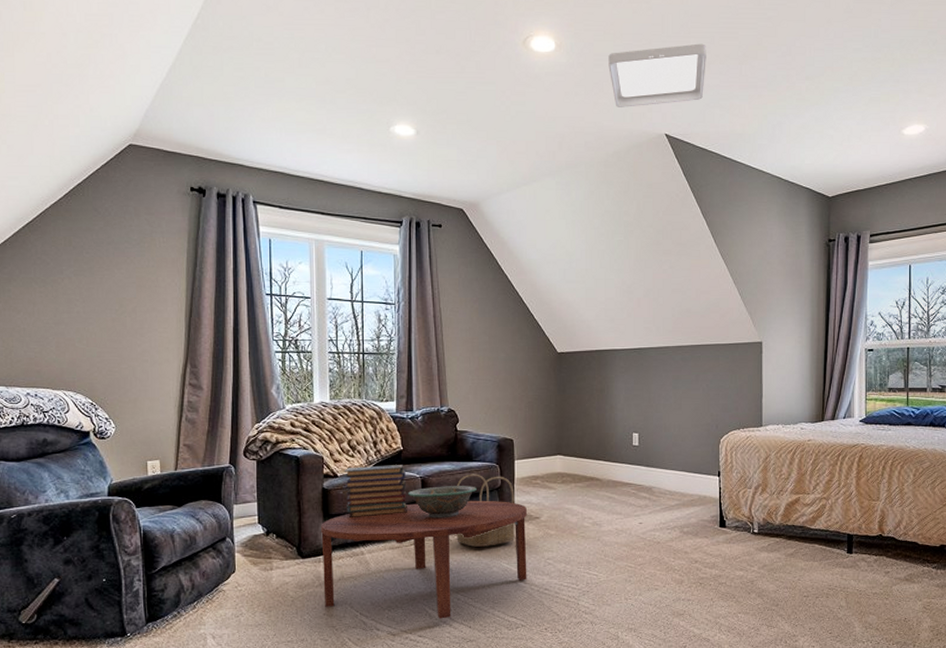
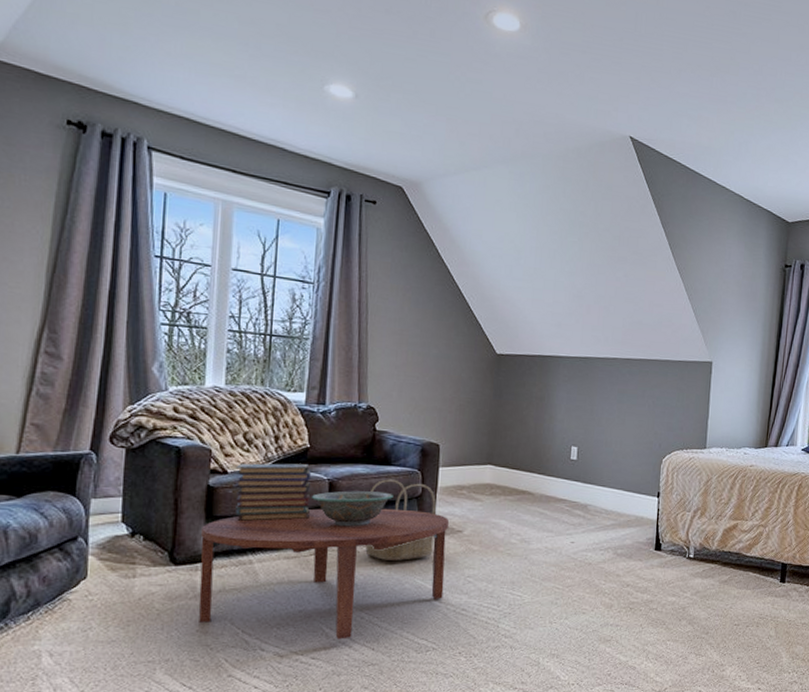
ceiling light: present [608,43,706,107] -> none [575,43,679,107]

